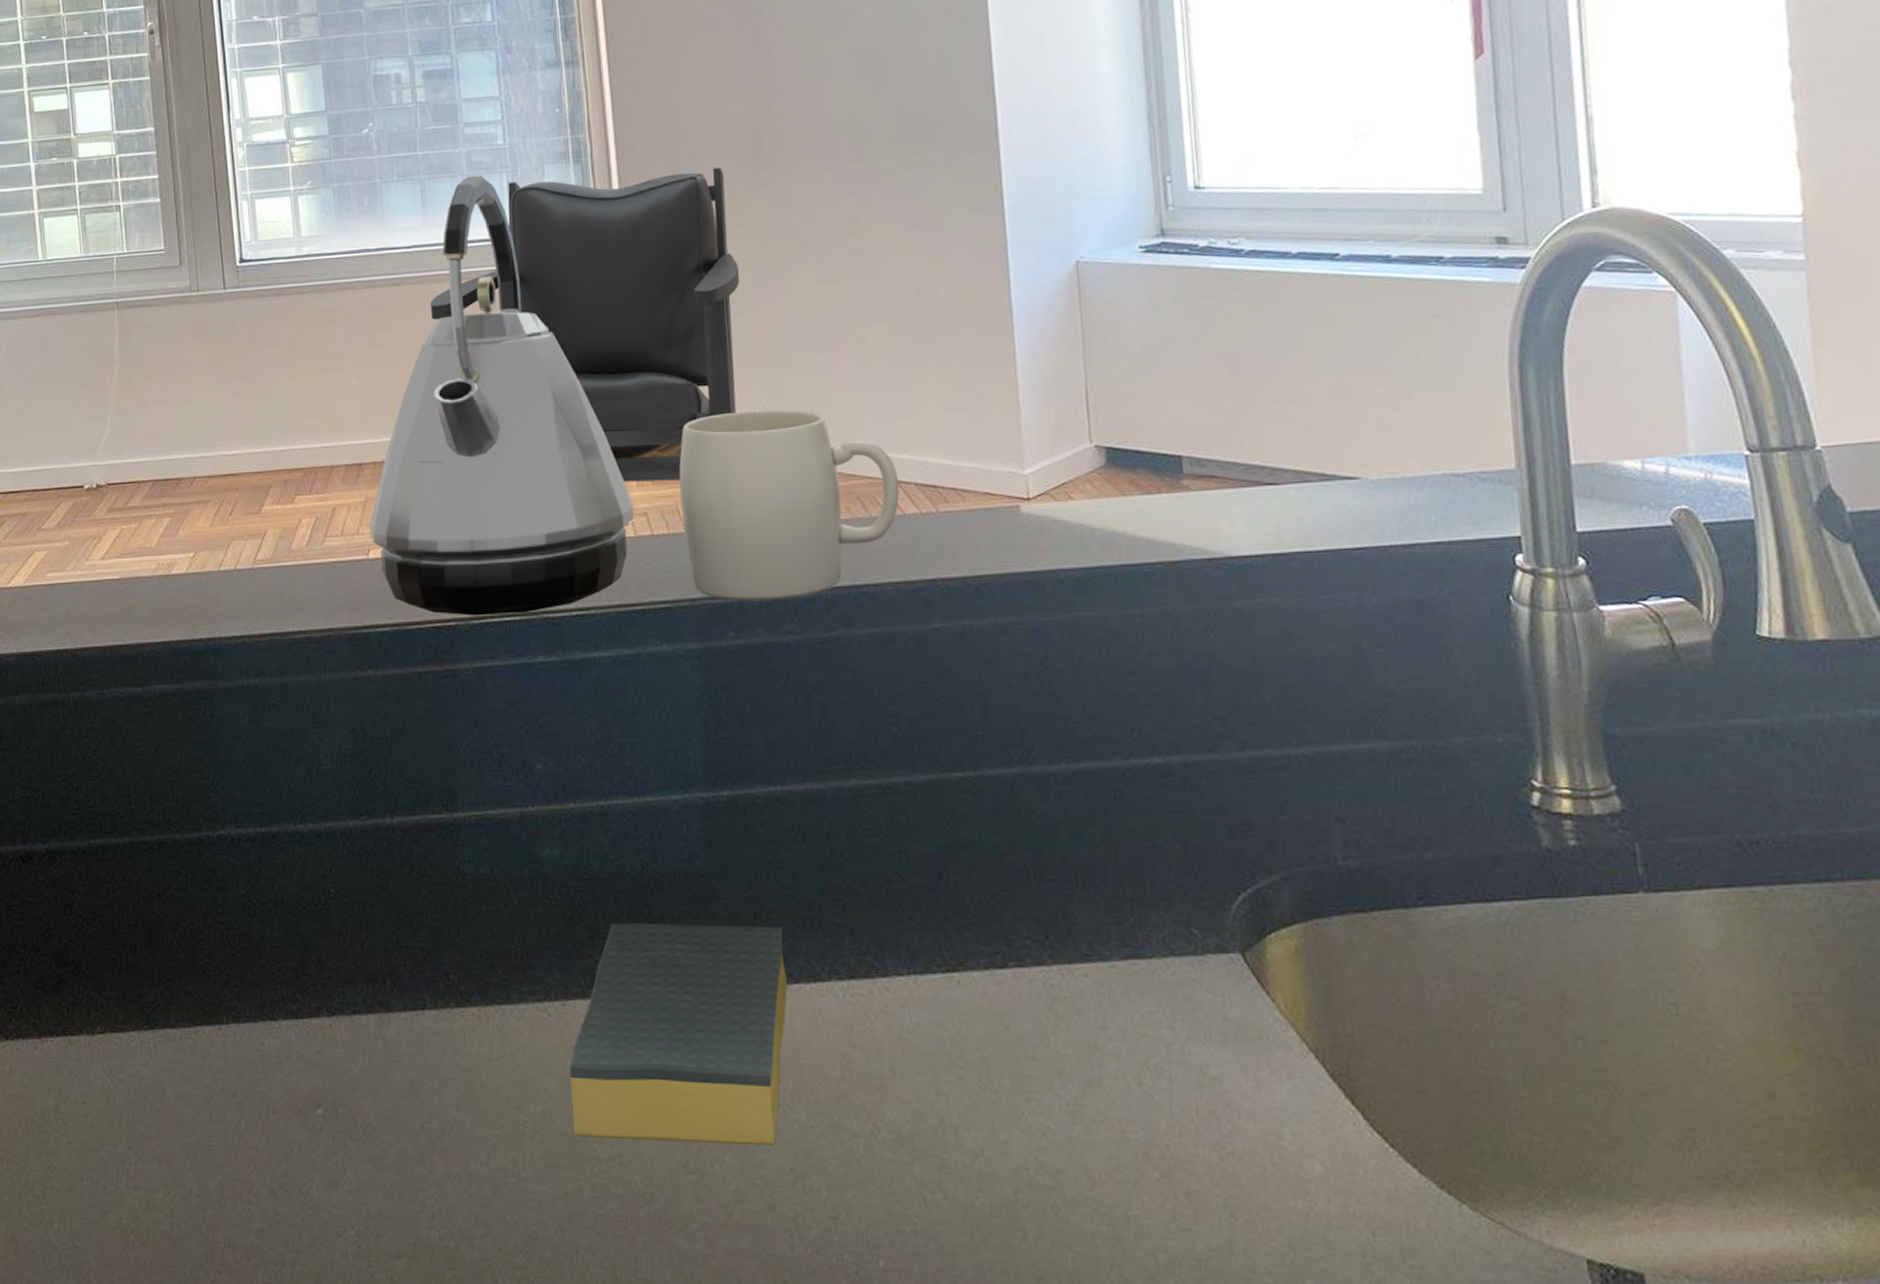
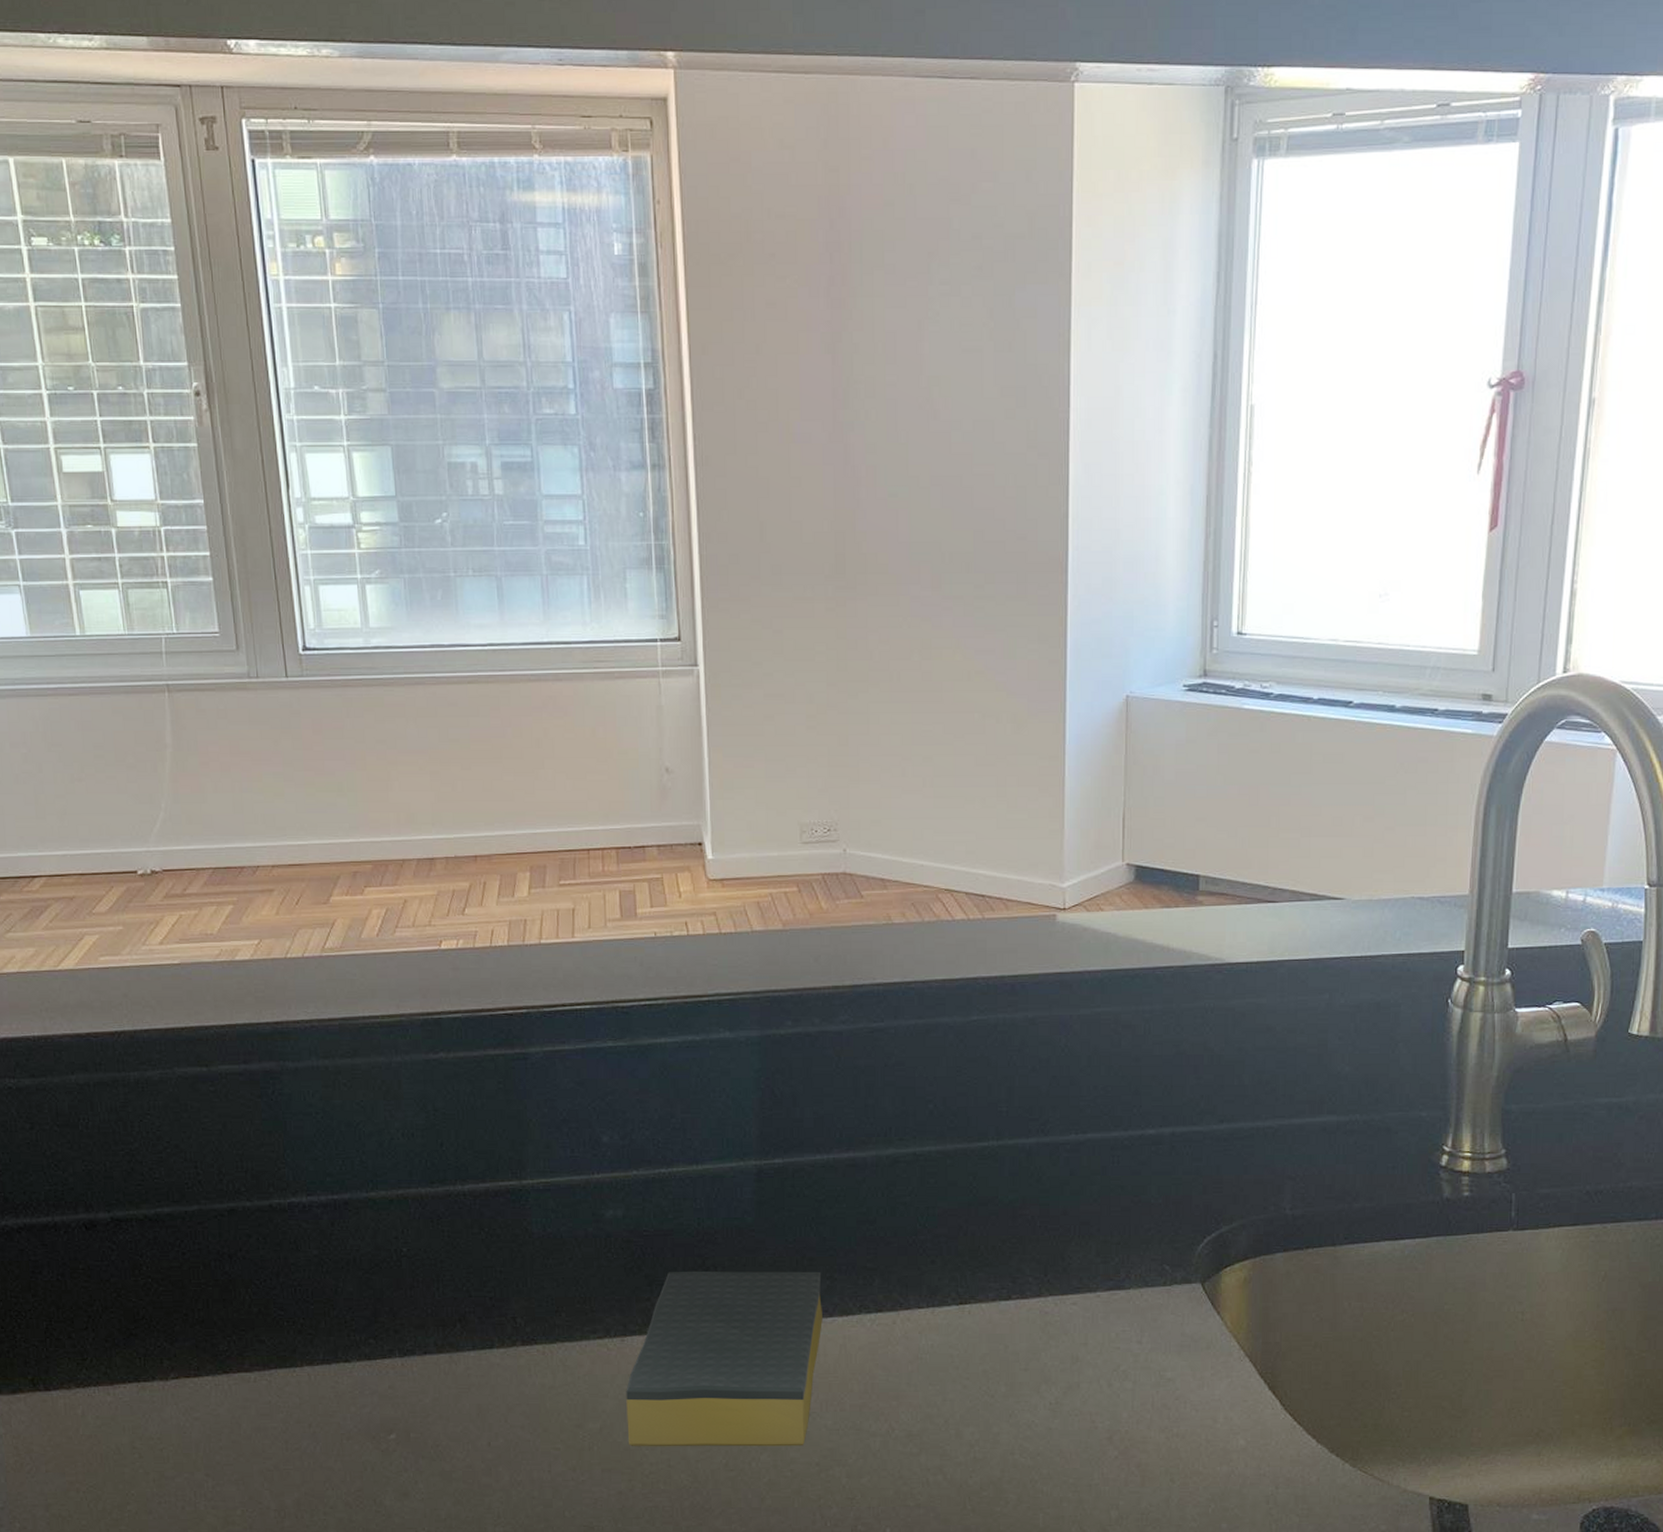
kettle: present [369,175,634,616] -> none [441,576,703,1004]
armchair: present [430,167,739,482] -> none [505,584,815,884]
mug: present [679,409,899,602] -> none [748,821,951,995]

